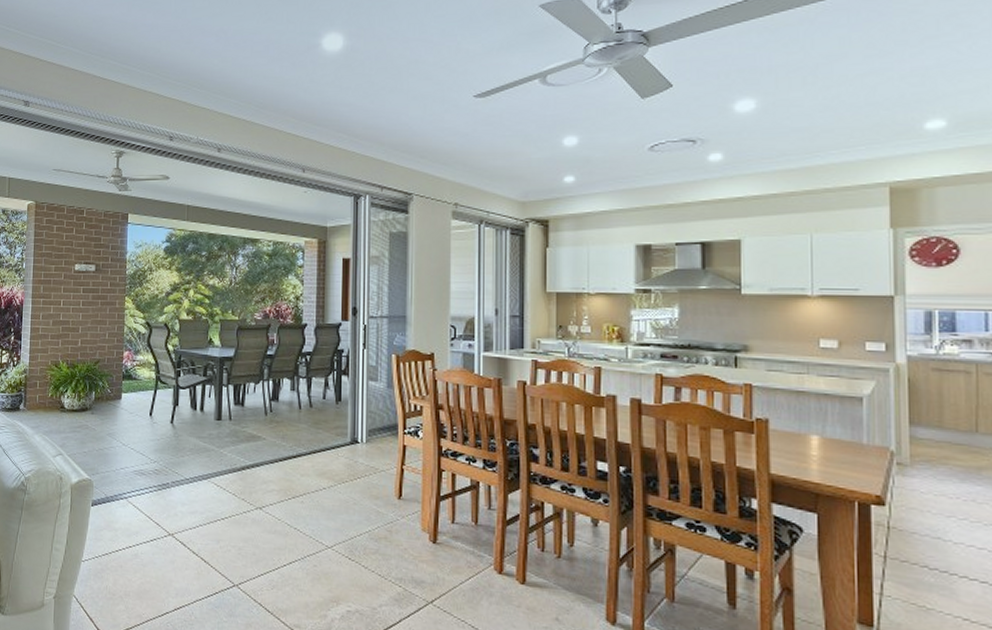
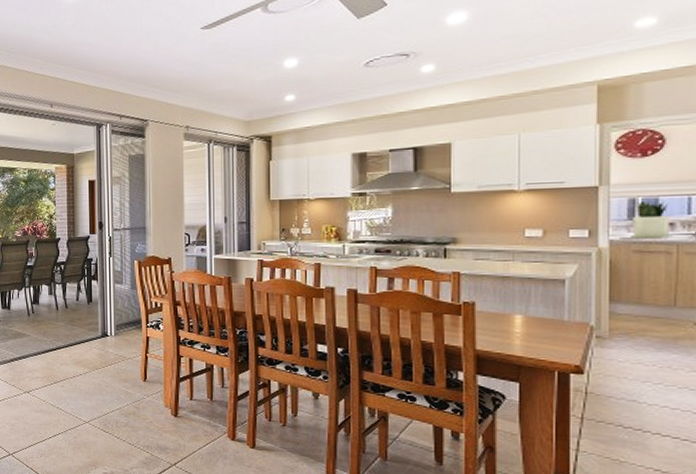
planter: none [929,313,971,357] -> present [631,200,673,239]

